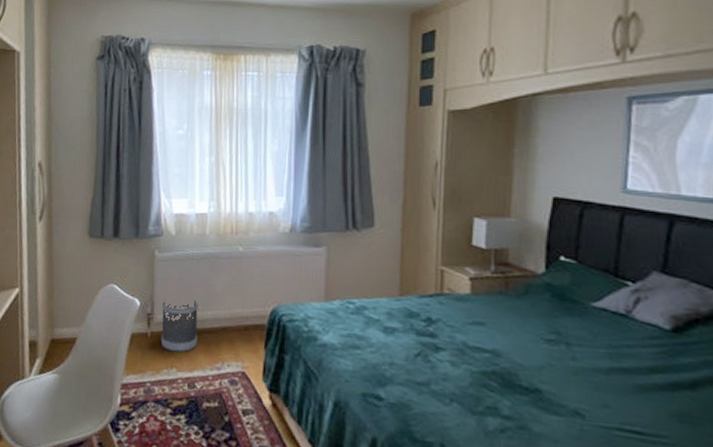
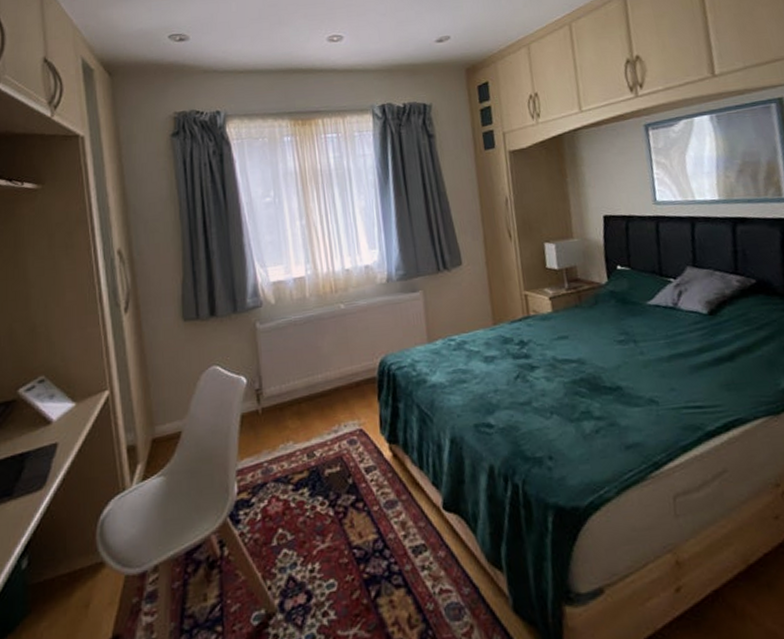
wastebasket: present [161,298,198,353] -> none [270,364,312,425]

